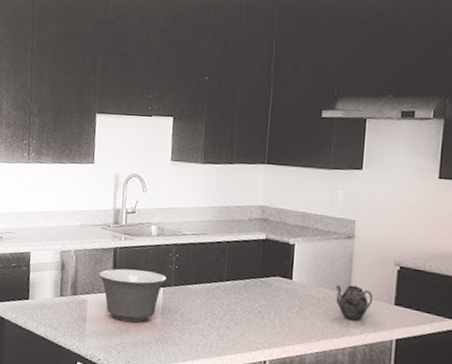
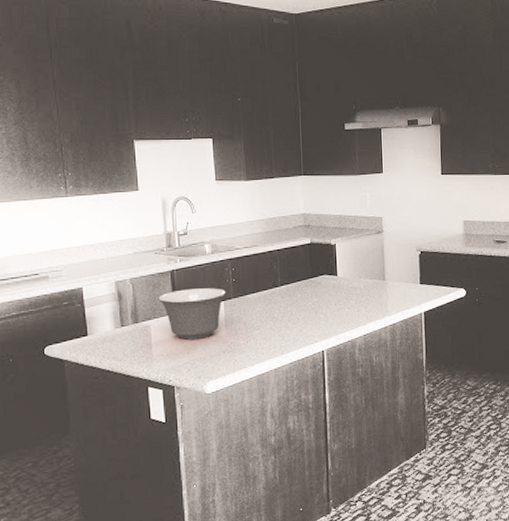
teapot: present [335,285,373,321] -> none [373,273,403,303]

